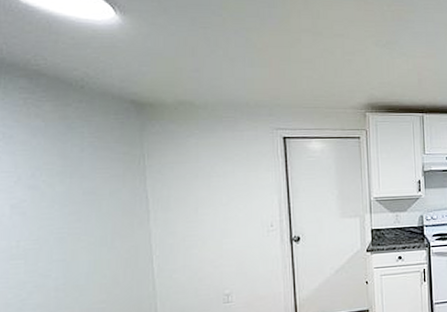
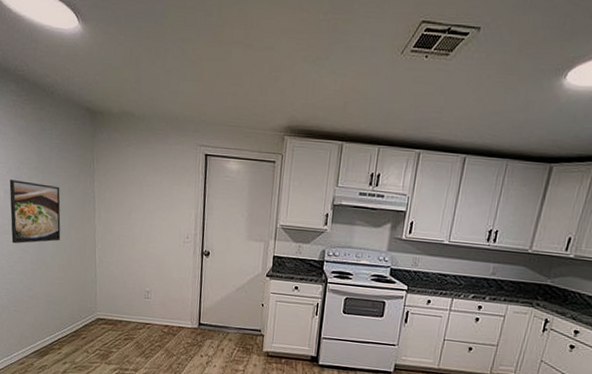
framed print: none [18,190,101,270] -> present [9,180,61,244]

